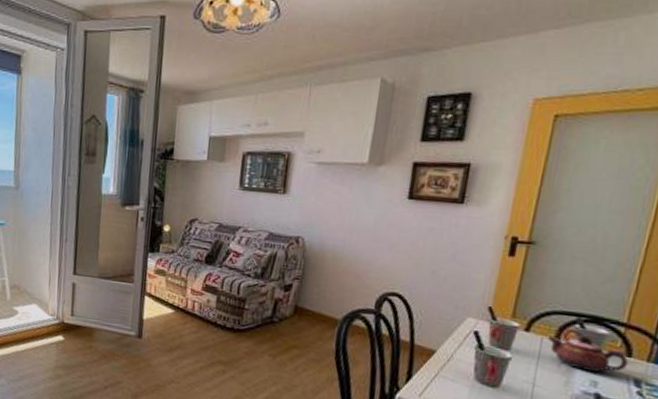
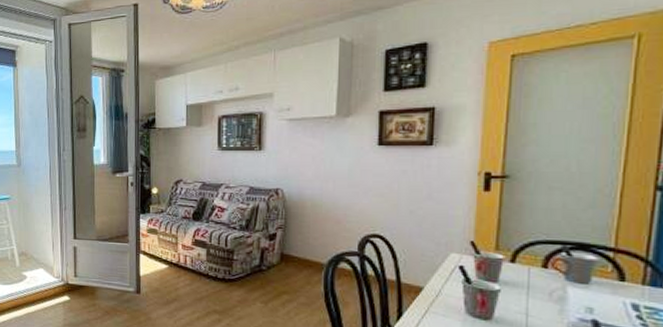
teapot: present [547,334,629,373] -> none [534,262,623,299]

